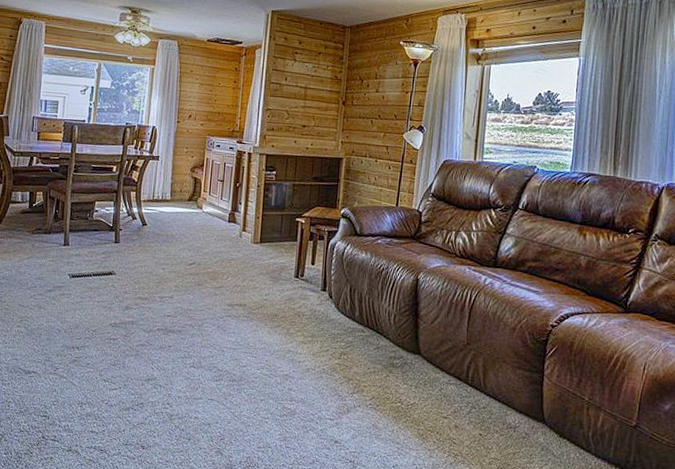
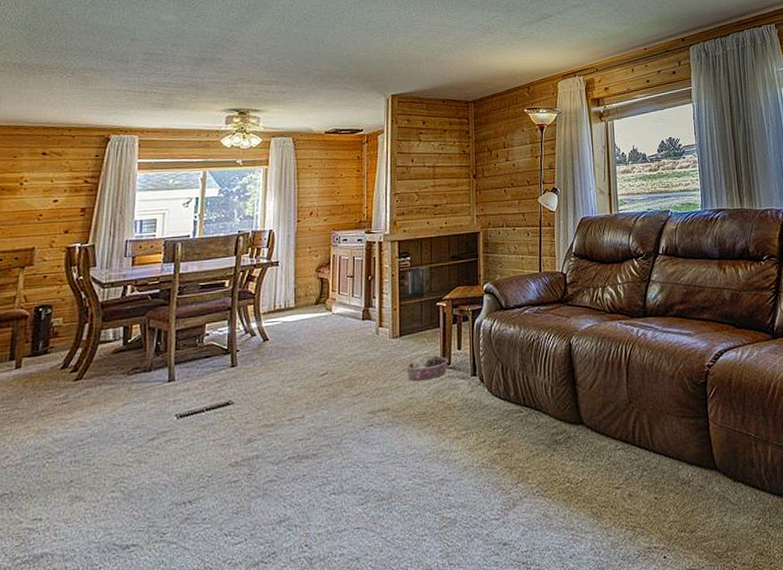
decorative basket: none [263,264,302,287] -> present [406,355,448,381]

